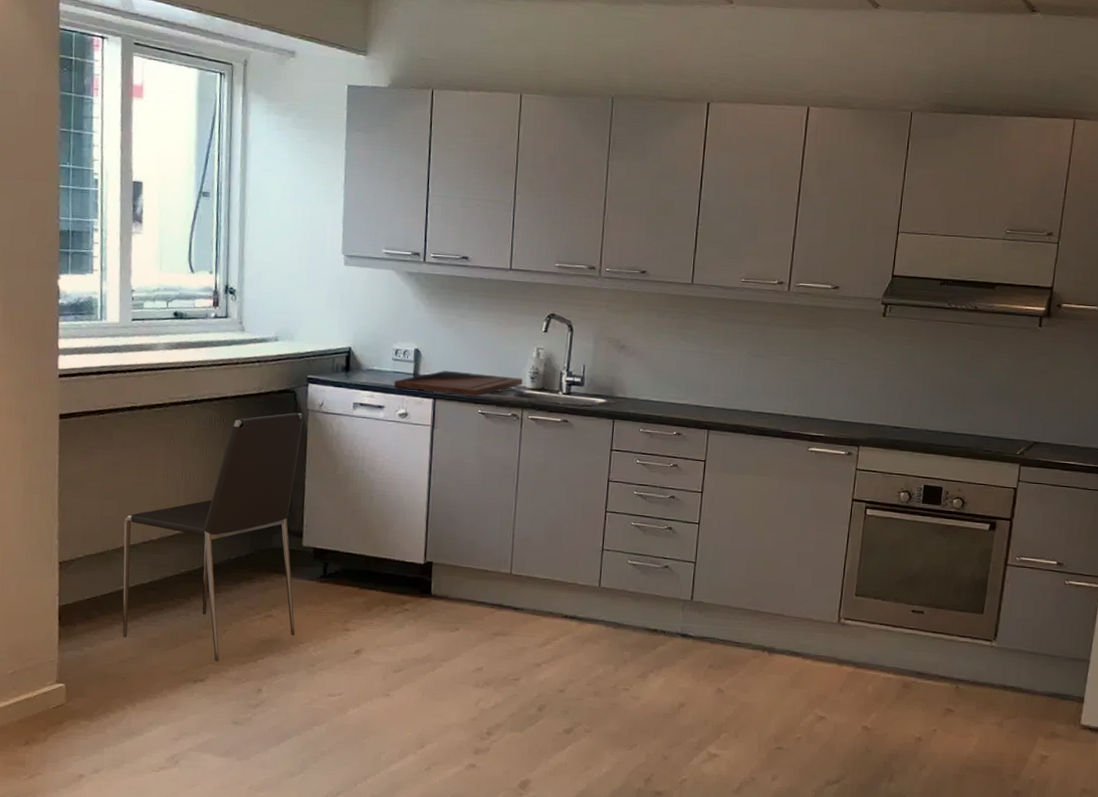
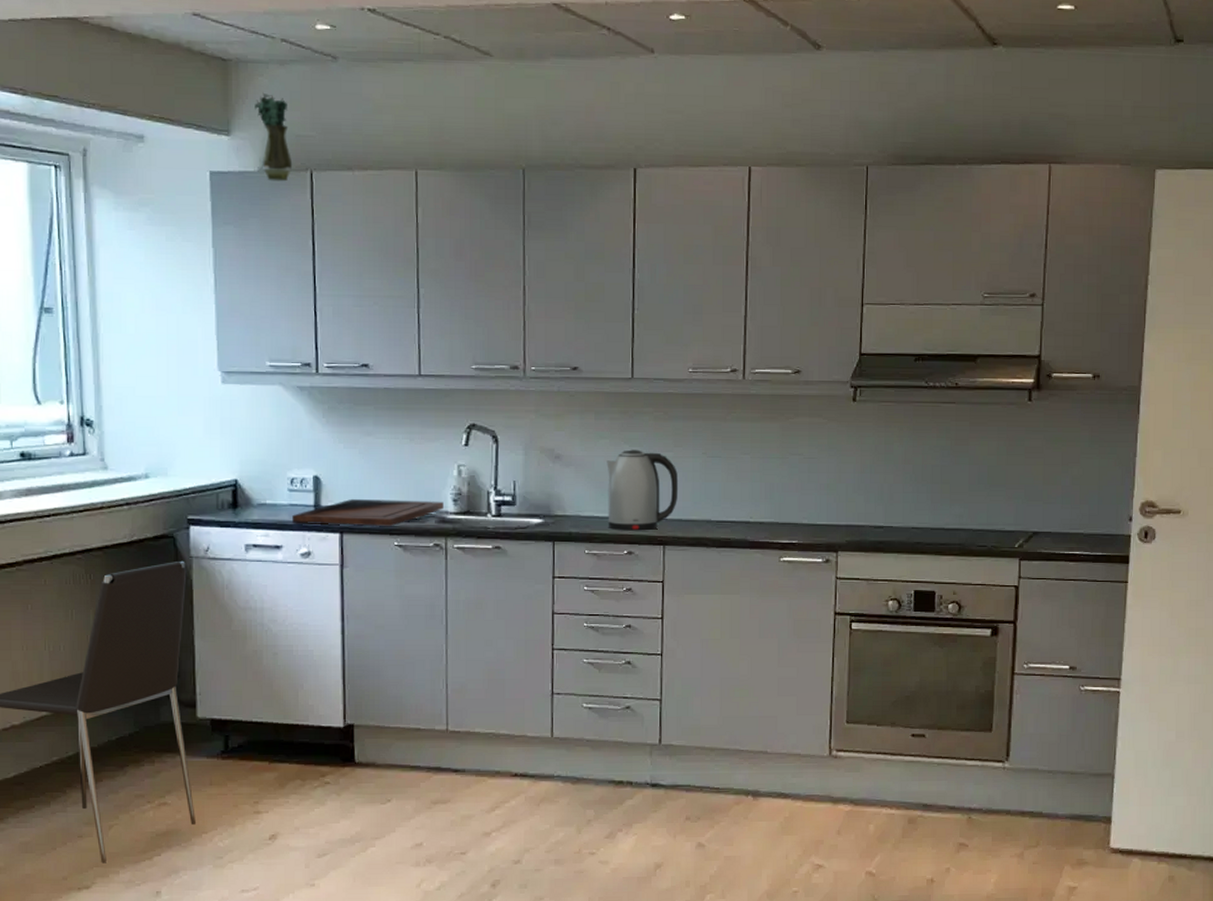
vase: none [389,20,418,97] -> present [255,92,293,182]
kettle: none [661,345,725,416] -> present [607,449,679,531]

